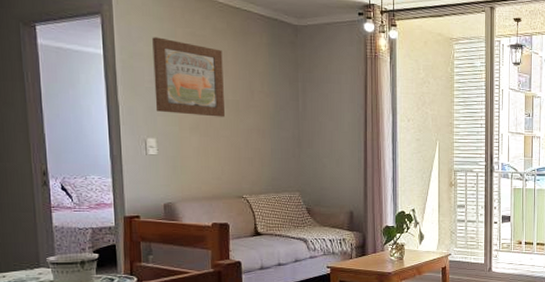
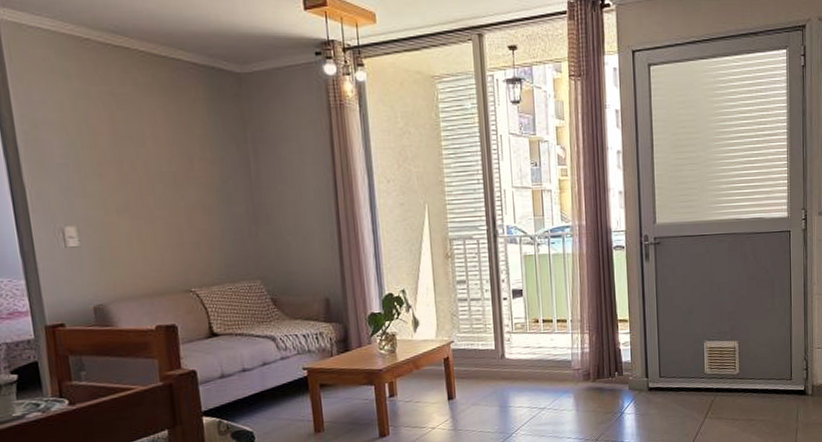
wall art: present [152,37,225,117] -> none [59,100,159,195]

